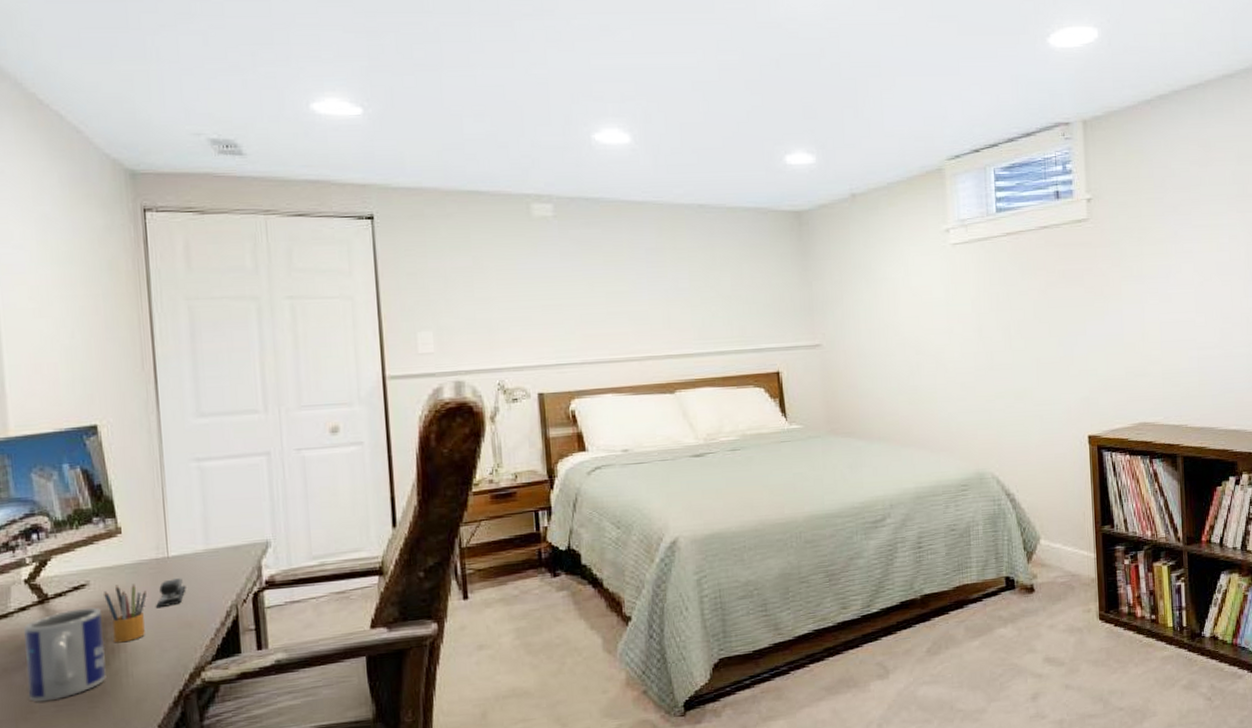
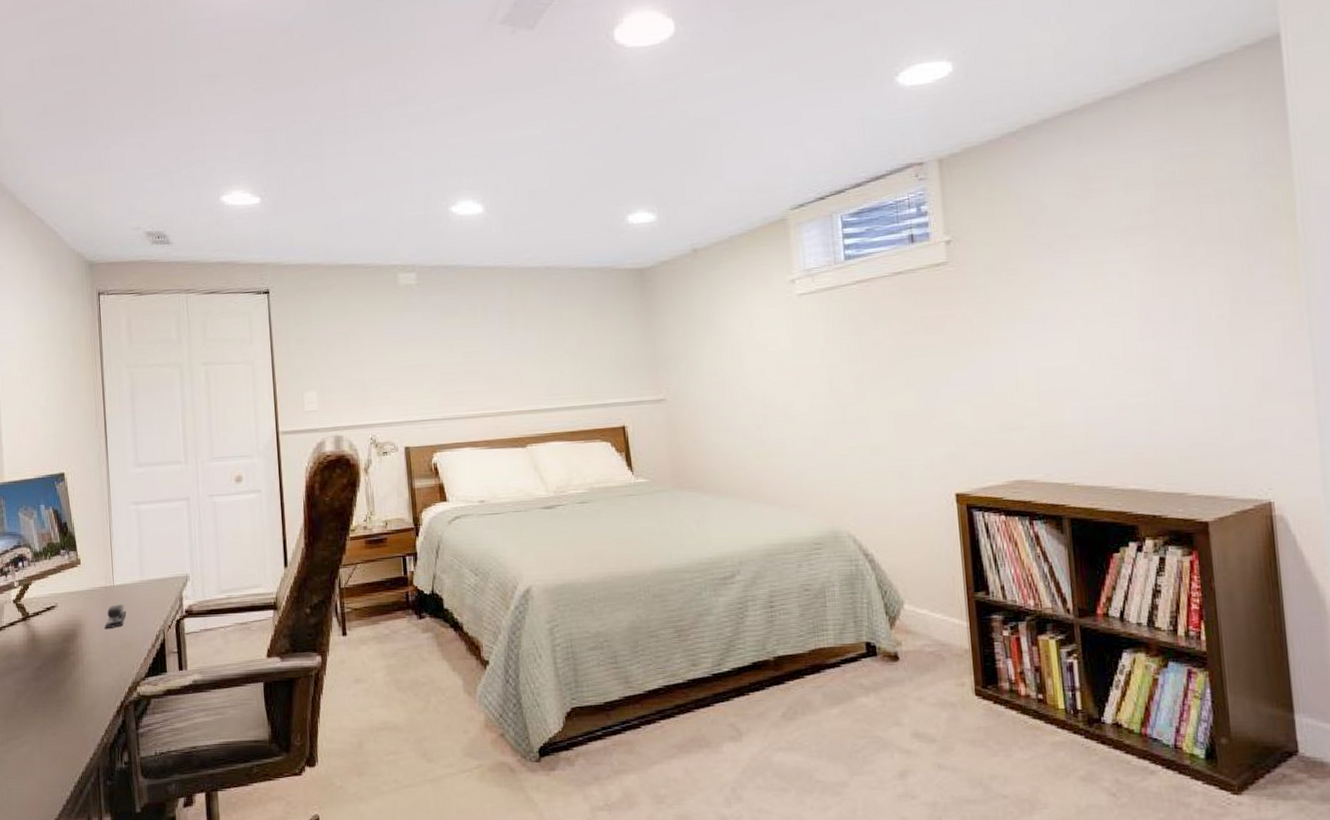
mug: present [24,607,106,702] -> none [12,626,69,703]
pencil box: present [104,583,147,643] -> none [68,607,98,657]

